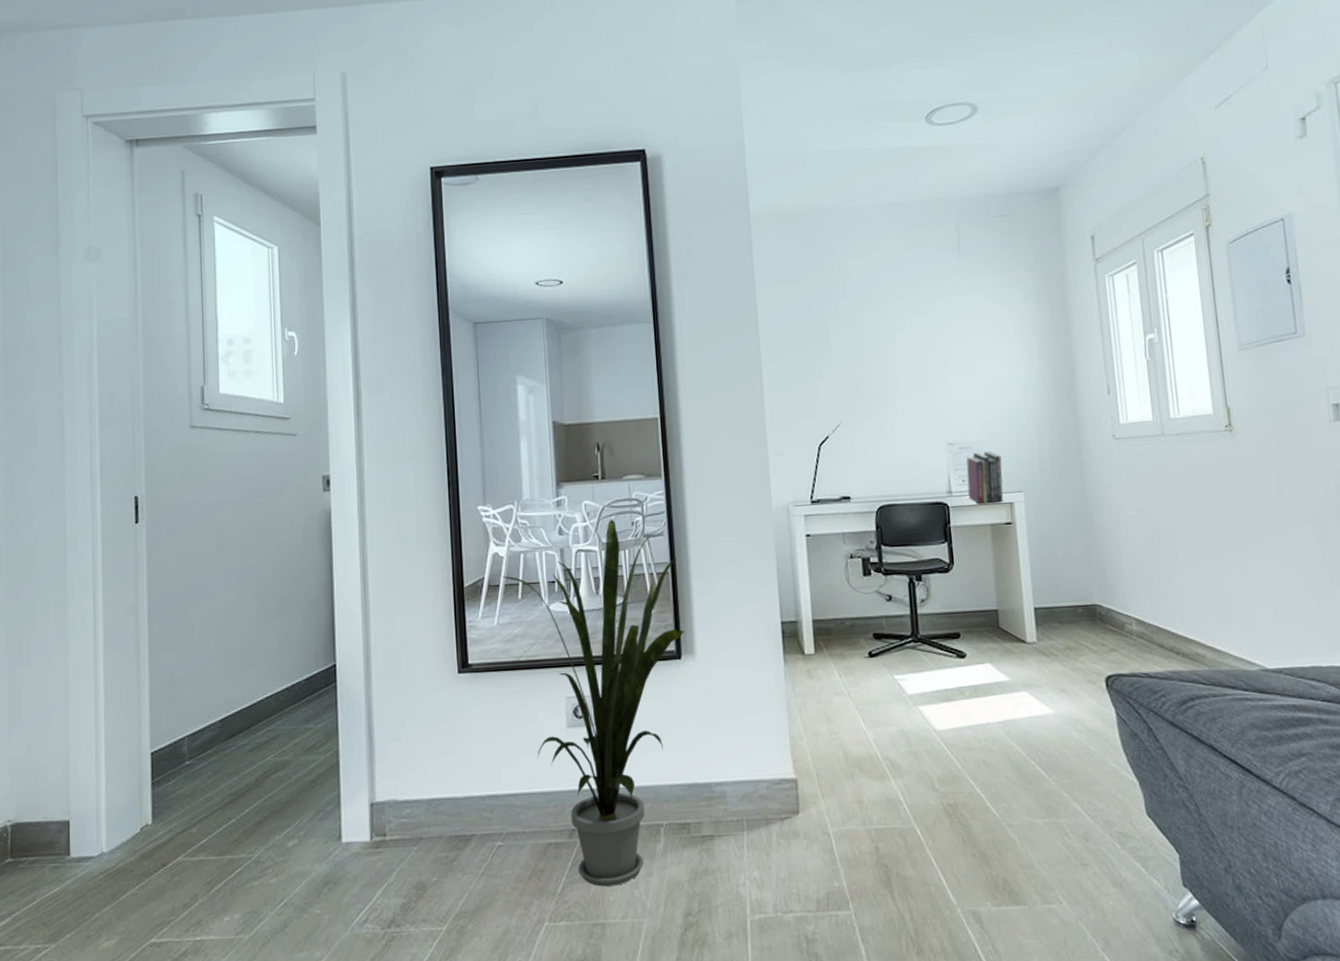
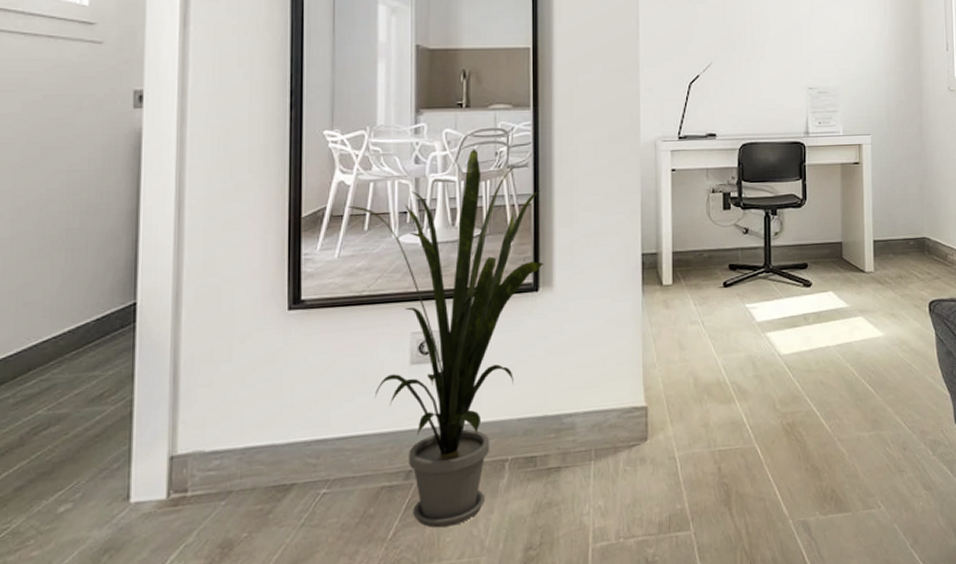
books: present [966,451,1003,504] -> none [823,96,854,145]

